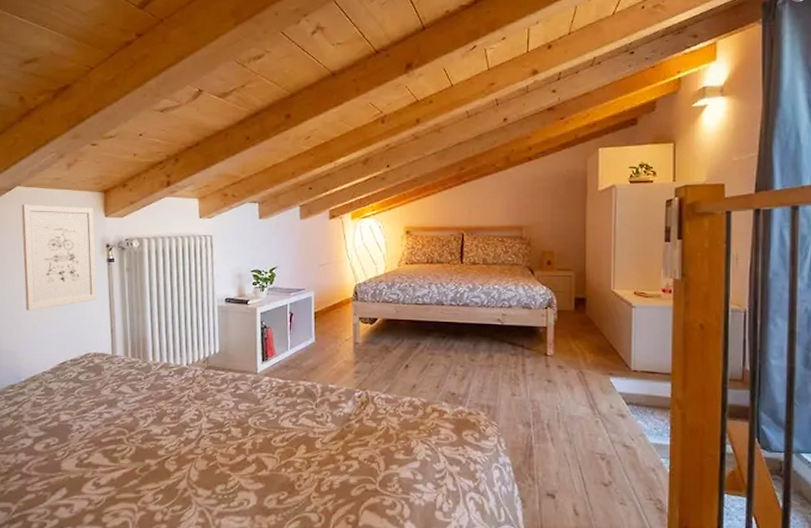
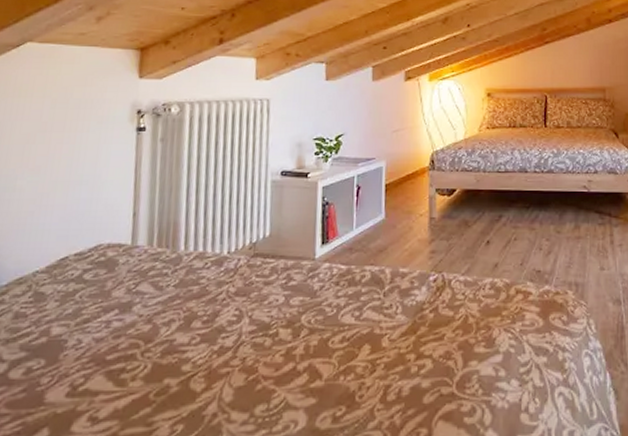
wall art: present [21,204,97,311] -> none [20,62,125,194]

